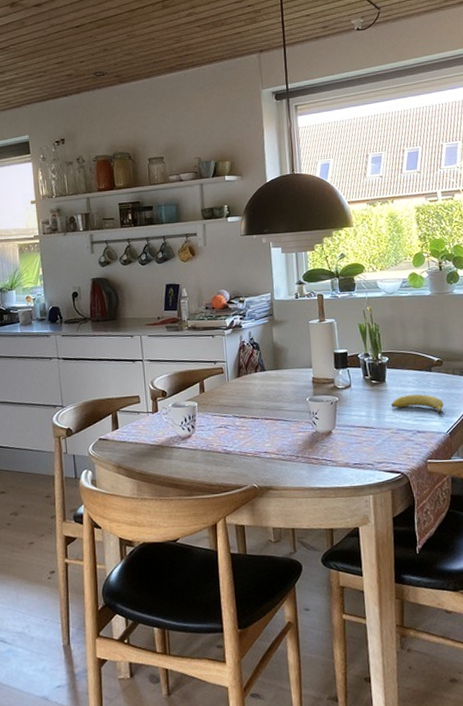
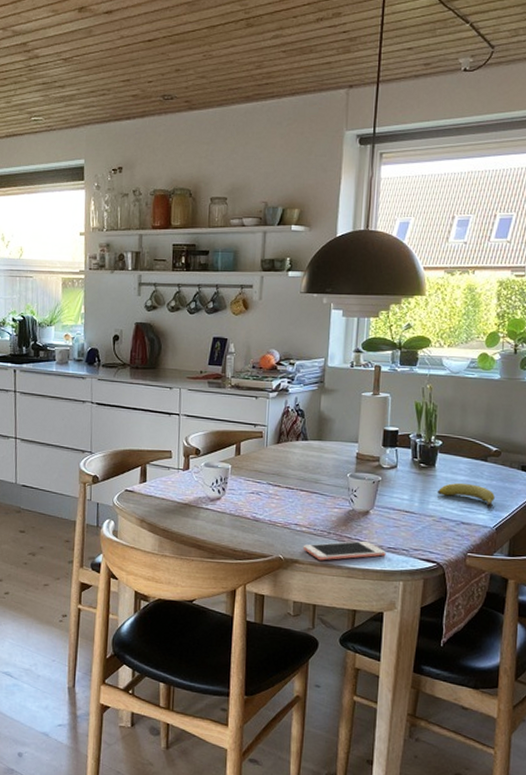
cell phone: none [274,460,353,485] -> present [303,540,386,561]

